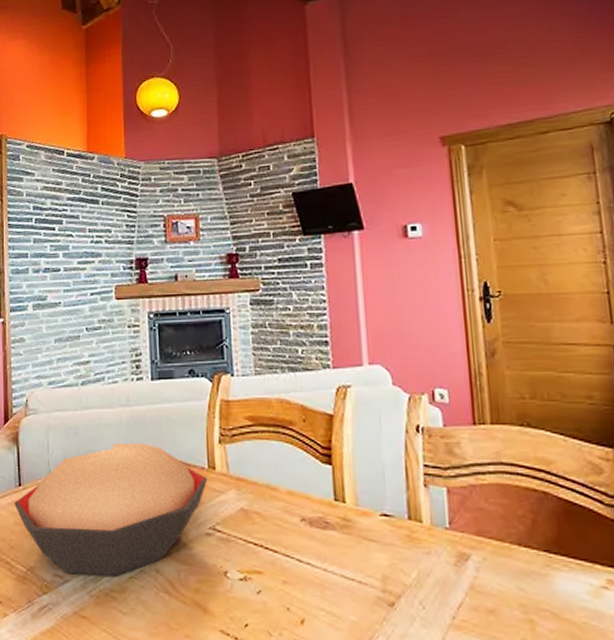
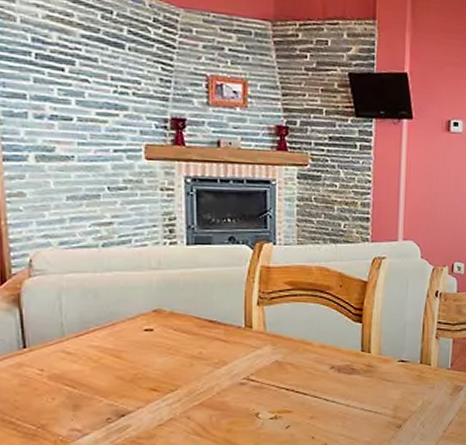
decorative bowl: present [14,442,208,577] -> none [17,304,244,428]

